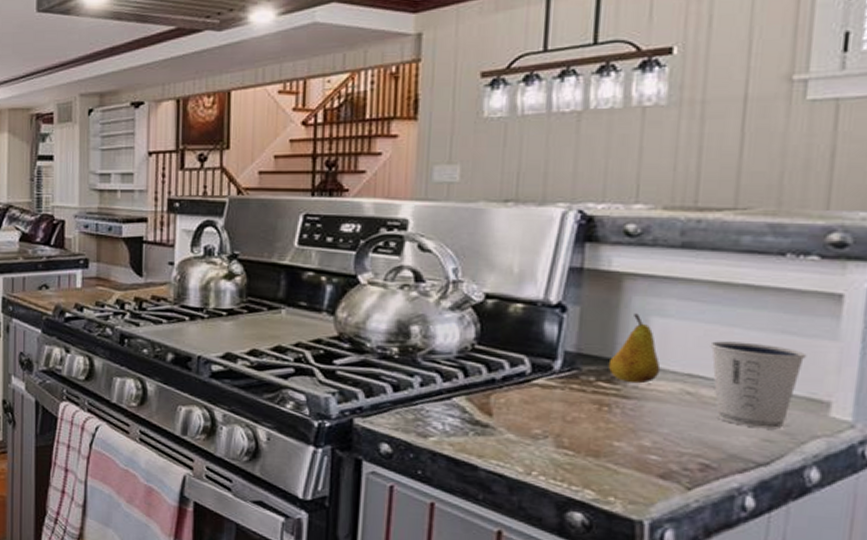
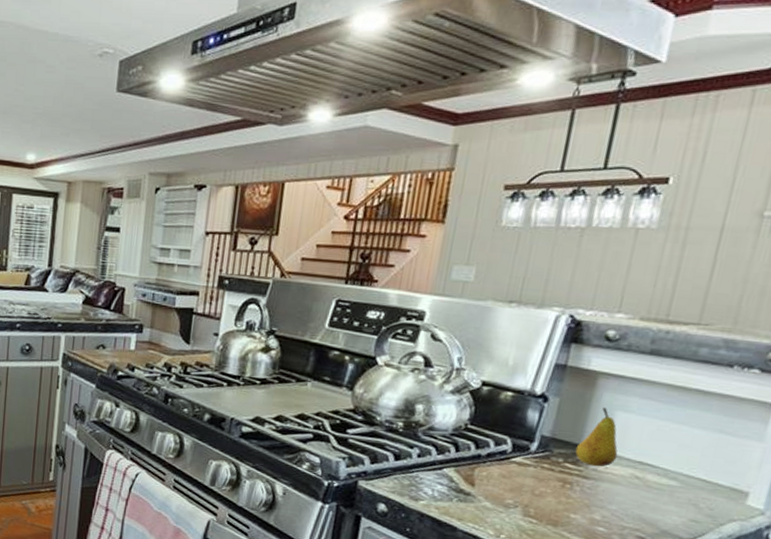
dixie cup: present [710,341,807,430] -> none [656,435,737,513]

